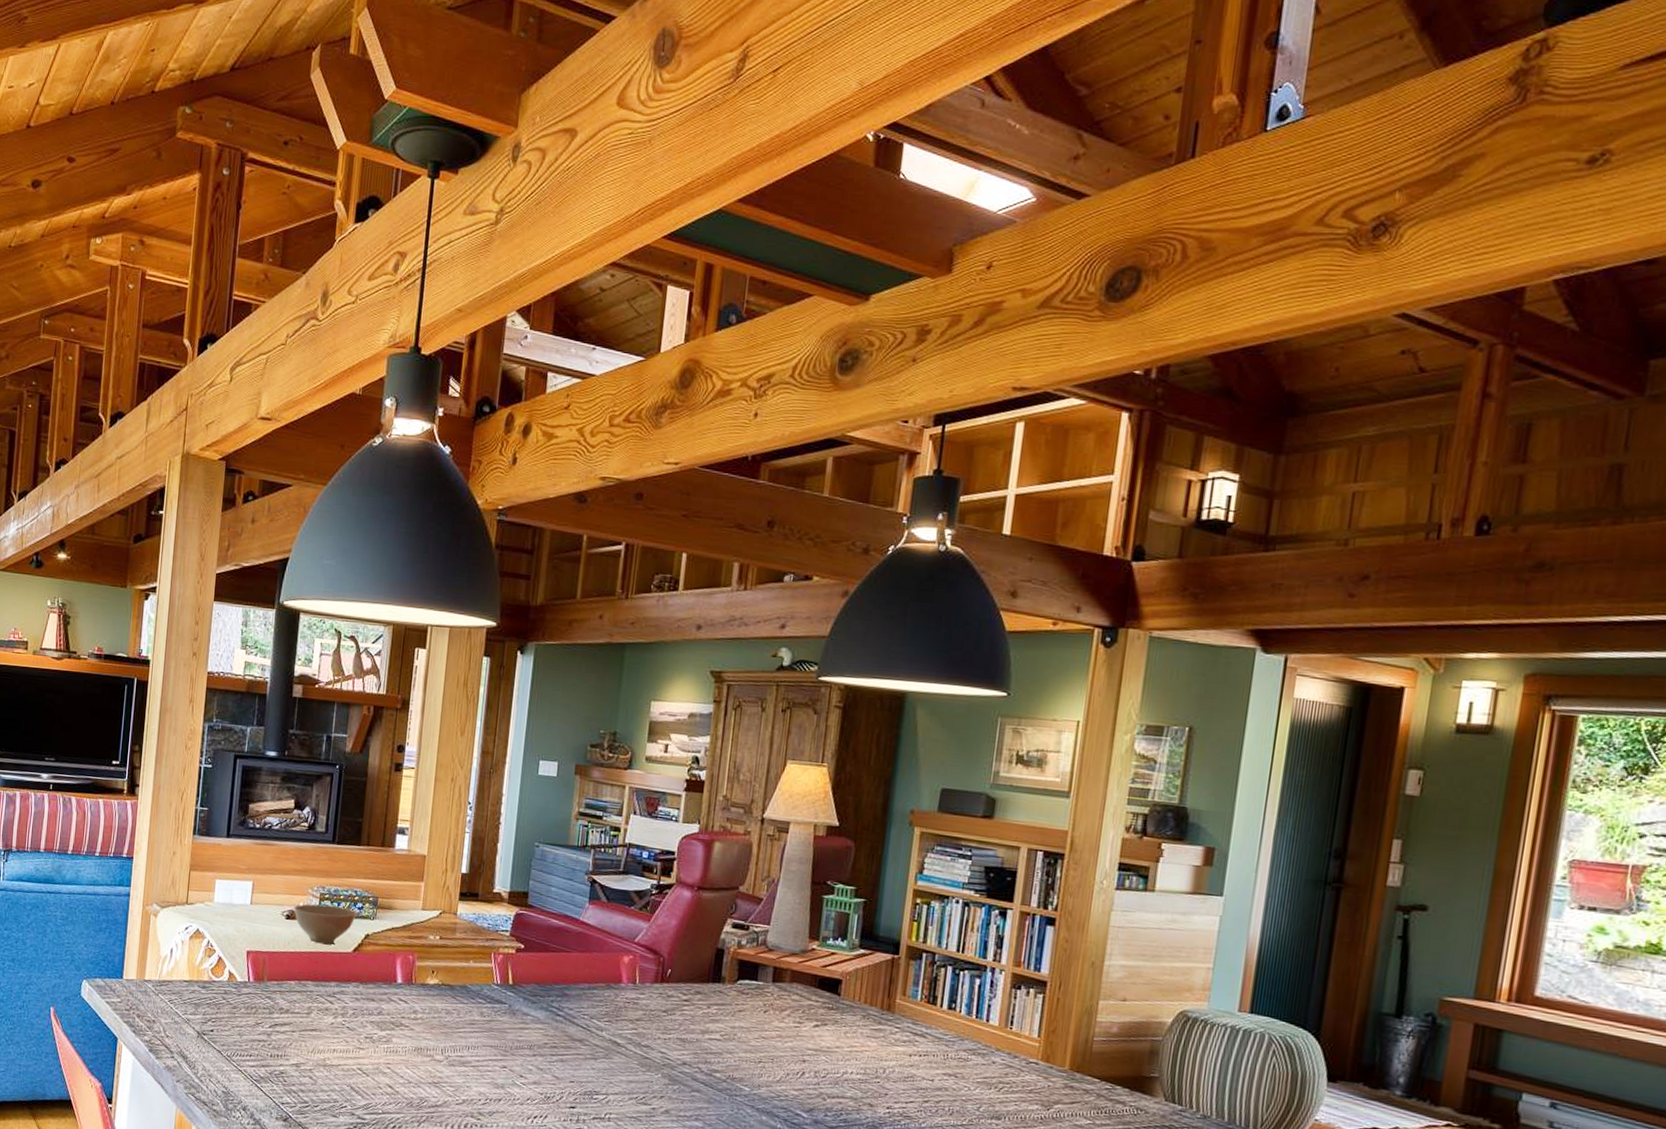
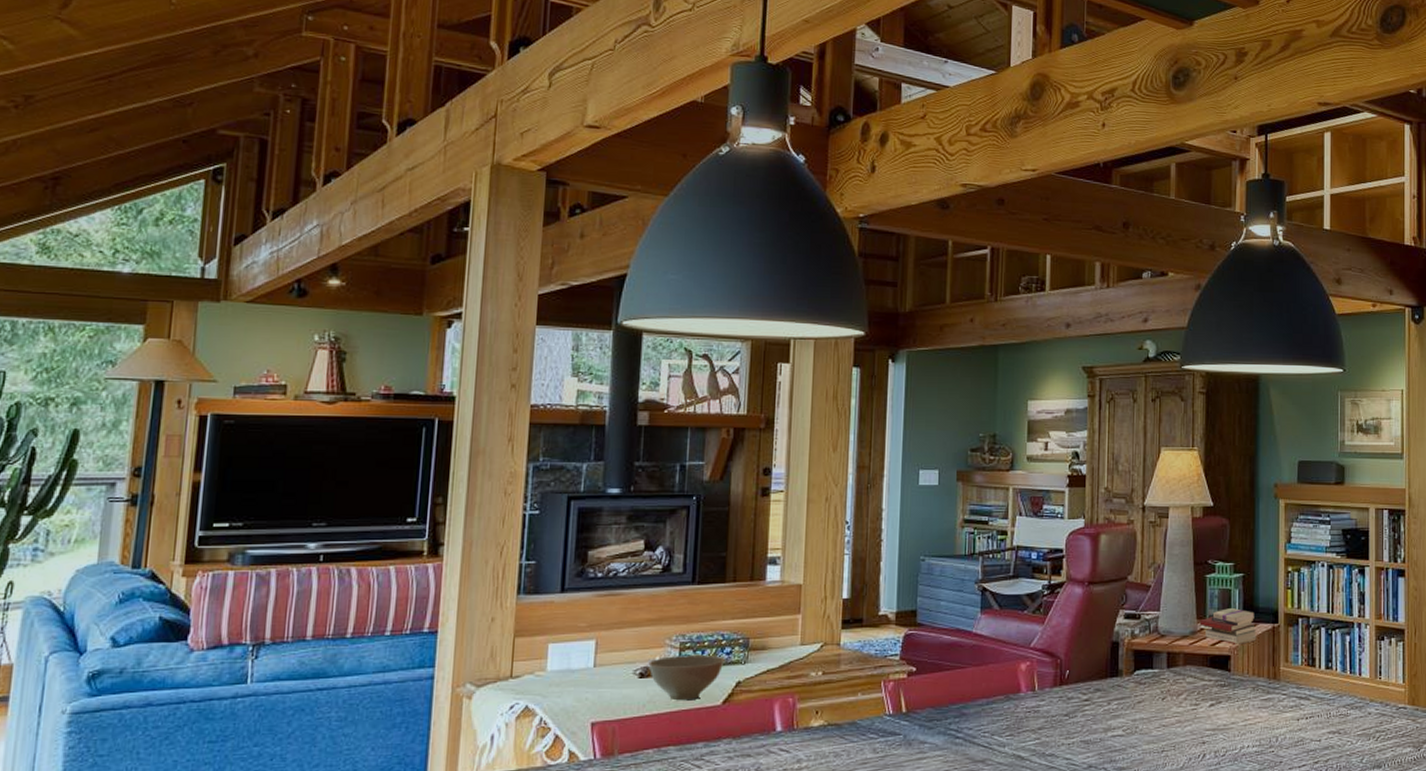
books: none [811,931,874,971] -> present [1199,607,1257,646]

